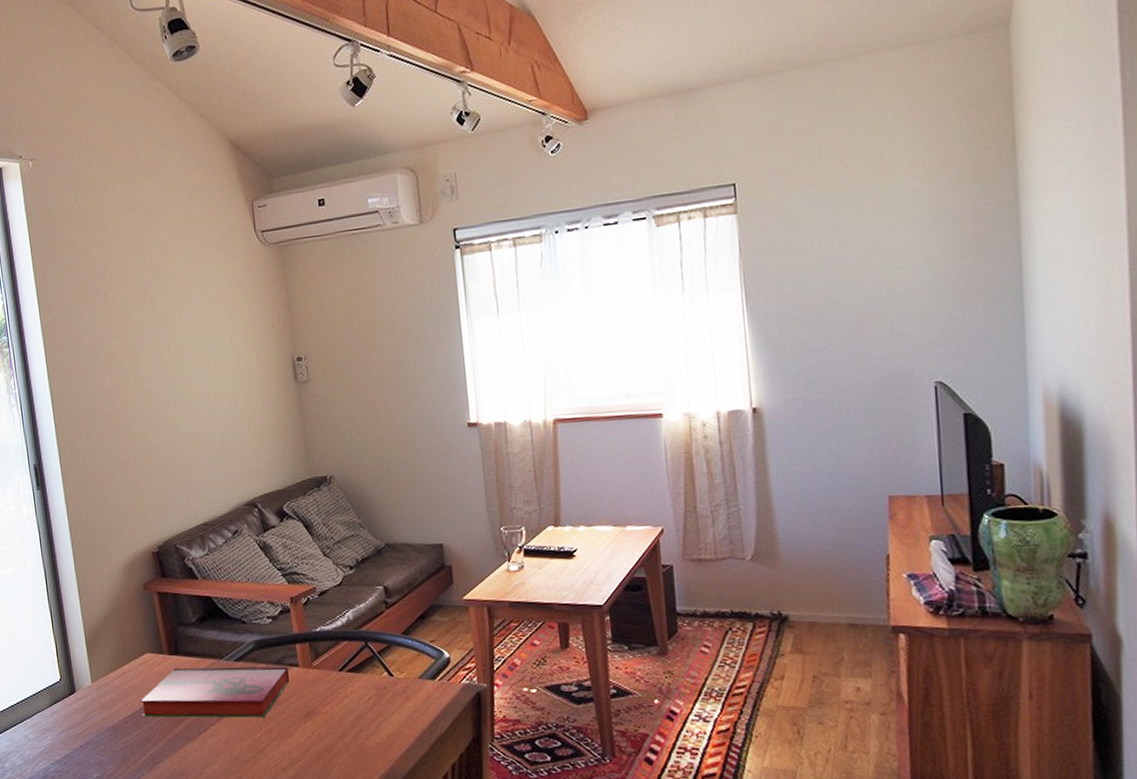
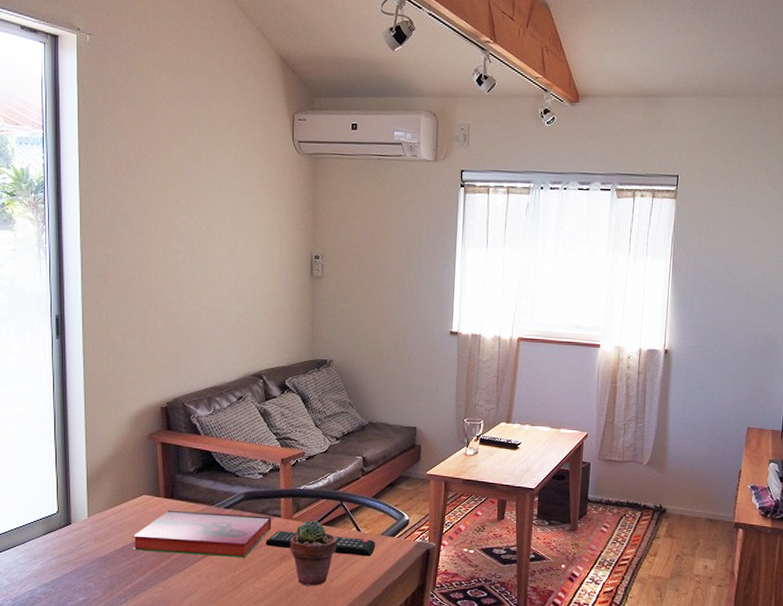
remote control: none [285,682,415,706] -> present [265,531,376,557]
potted succulent: none [312,667,369,746] -> present [290,520,338,586]

